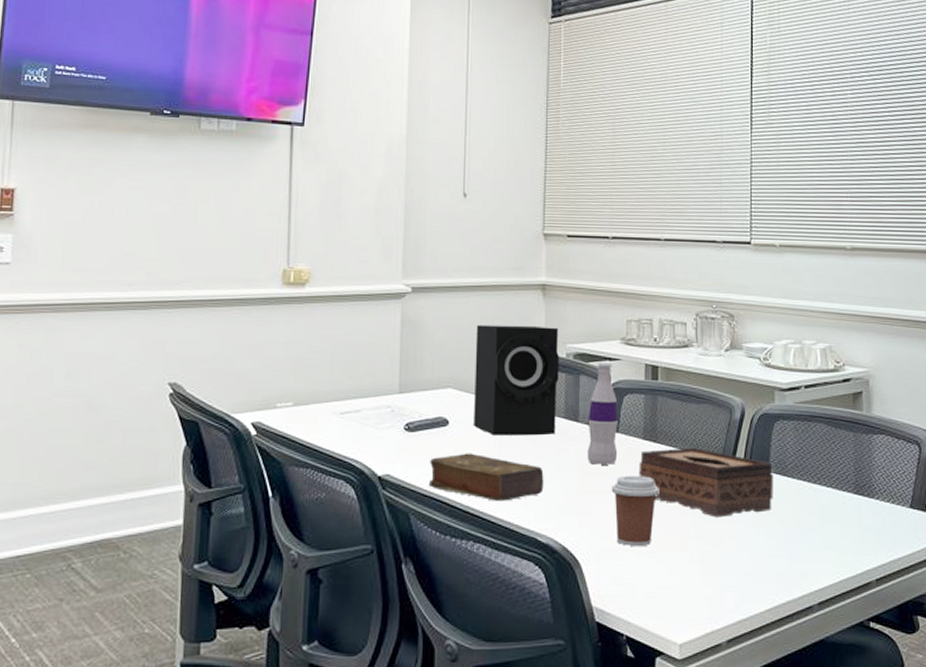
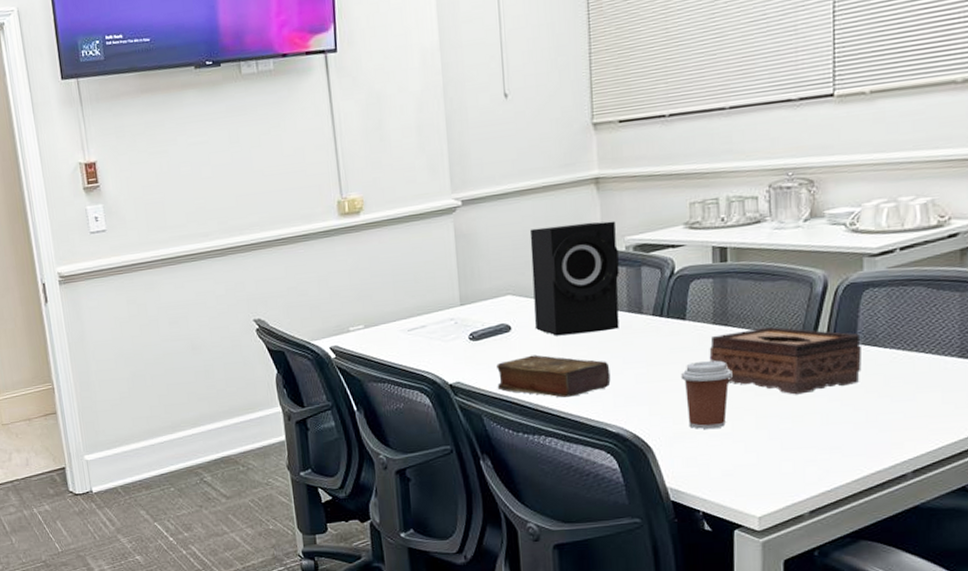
bottle: present [587,363,618,465] -> none [652,250,686,354]

